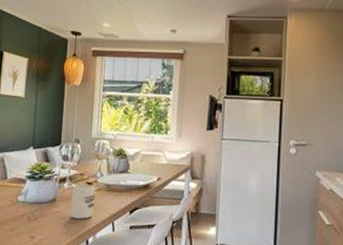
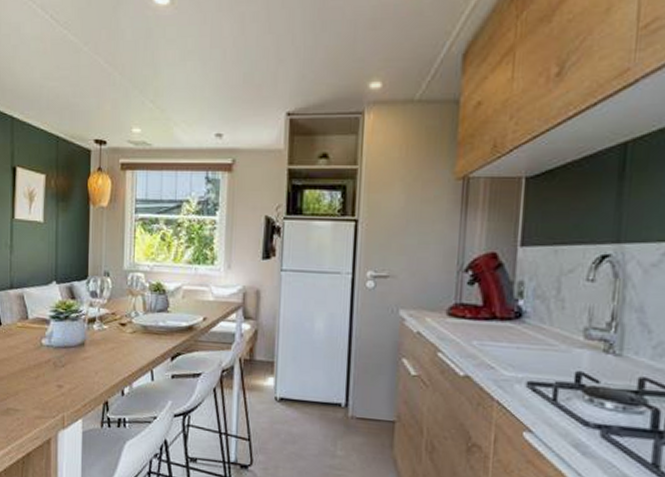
cup: present [71,184,96,219] -> none [103,325,130,366]

